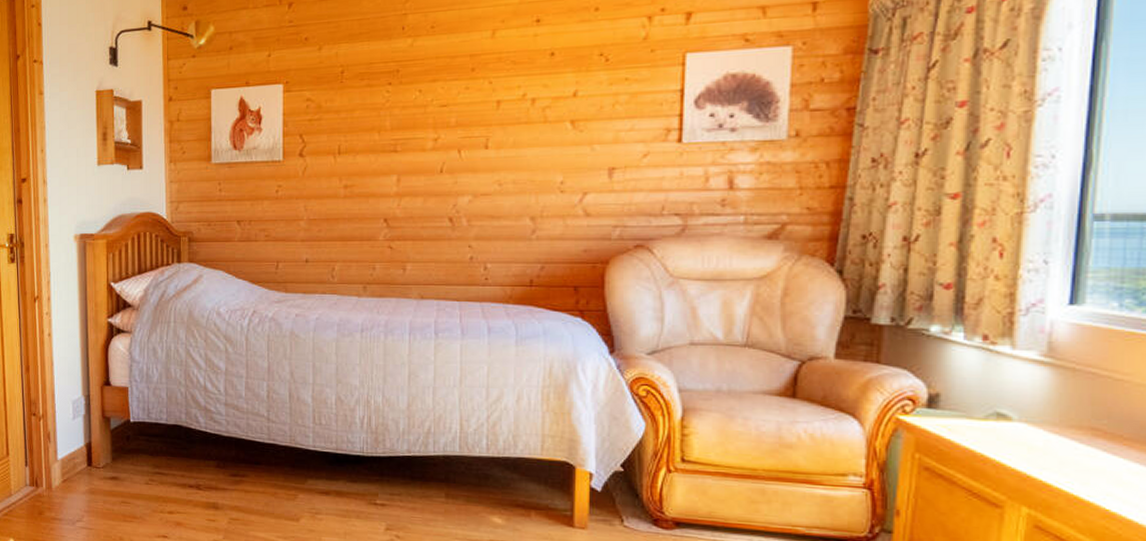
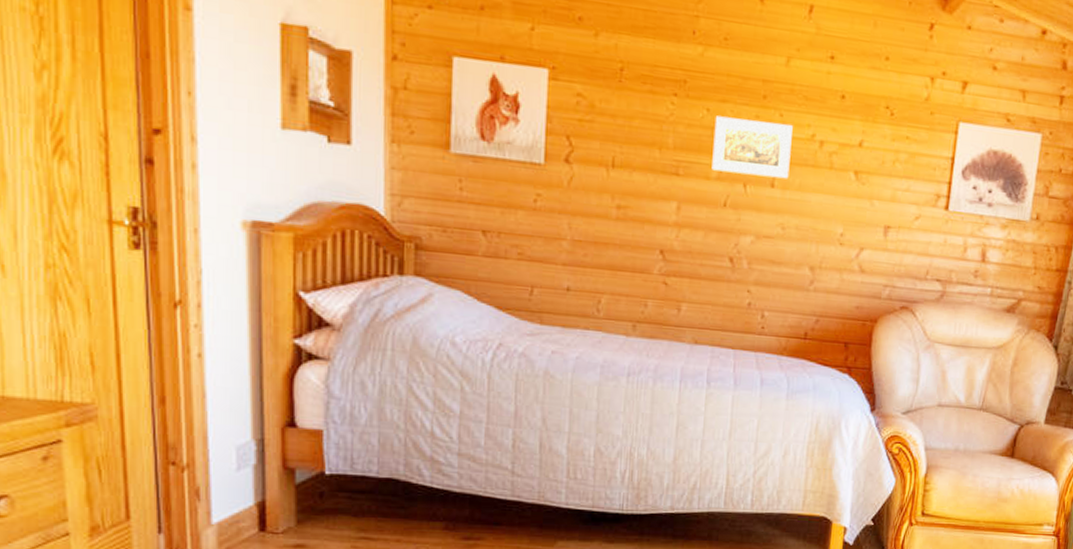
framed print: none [427,89,503,143] -> present [711,116,793,179]

